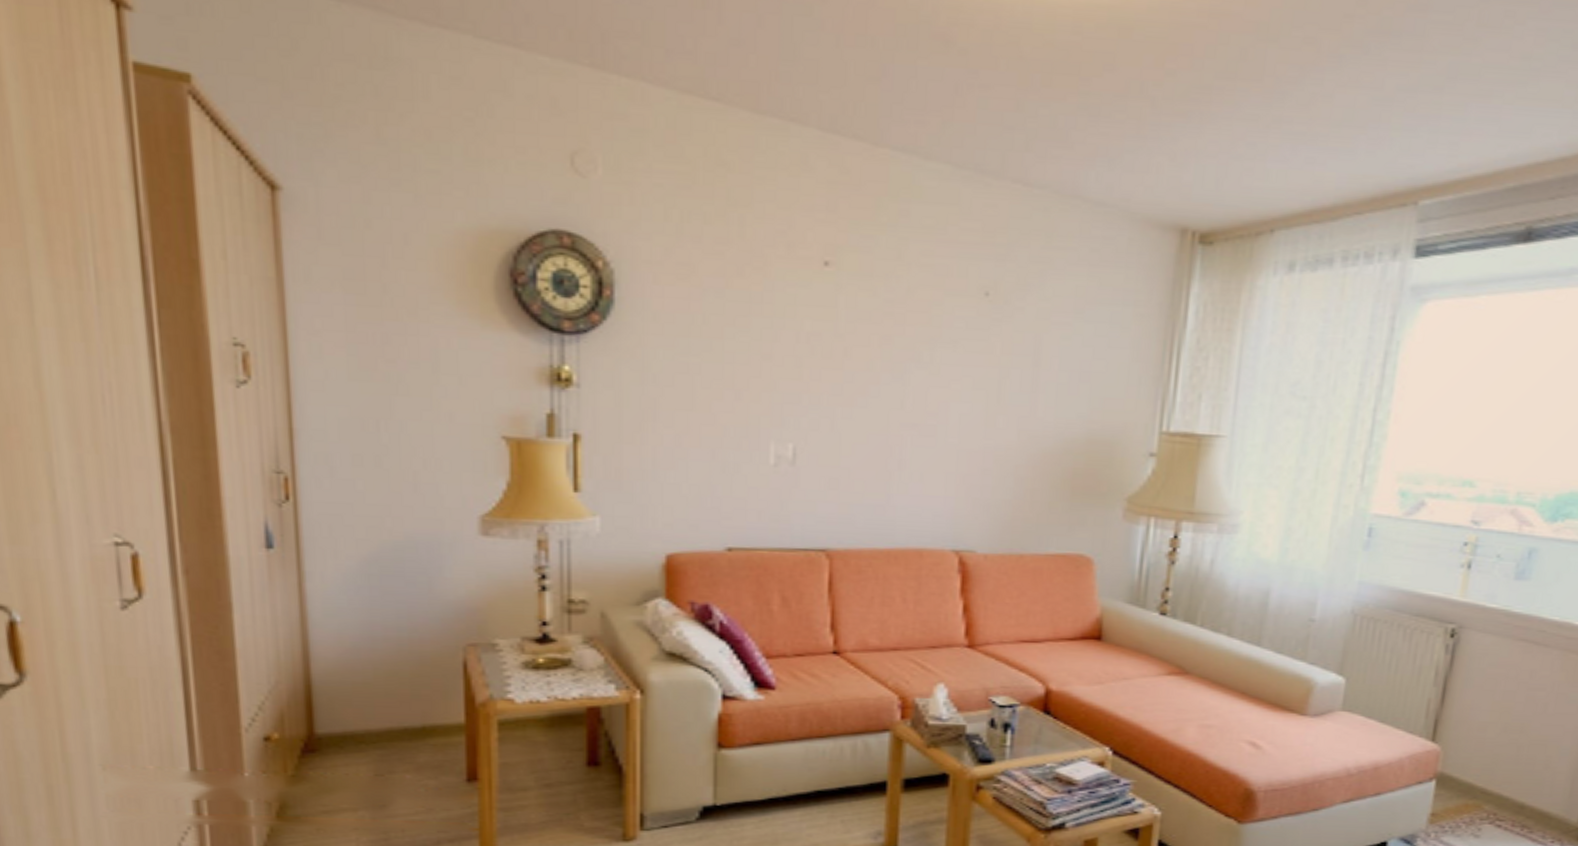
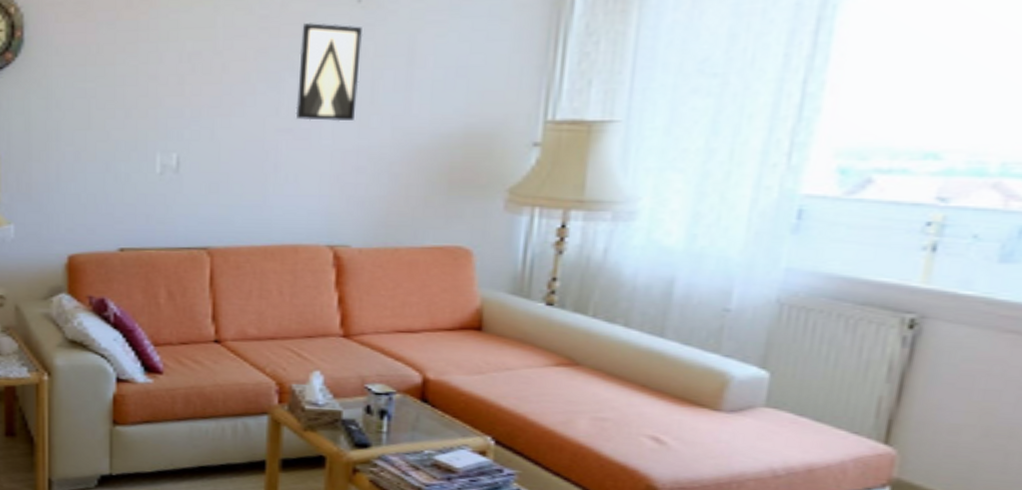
wall art: none [921,312,991,420] -> present [295,23,363,122]

